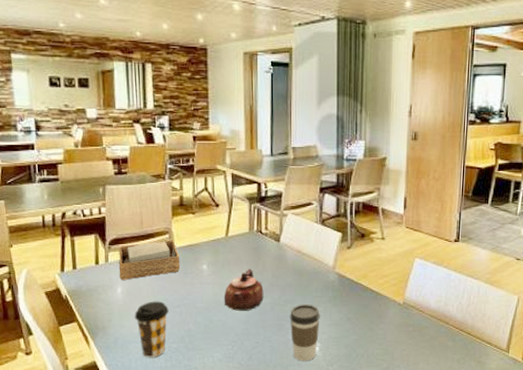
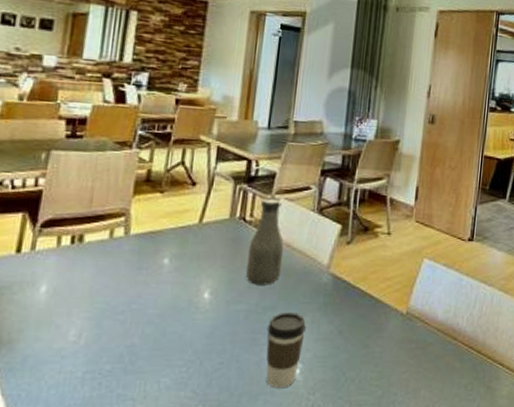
napkin holder: present [118,240,181,280] -> none [46,224,135,275]
coffee cup: present [134,301,169,359] -> none [58,304,108,386]
teapot: present [224,268,264,311] -> none [184,264,239,320]
bottle: none [267,213,296,284] -> present [245,197,284,285]

